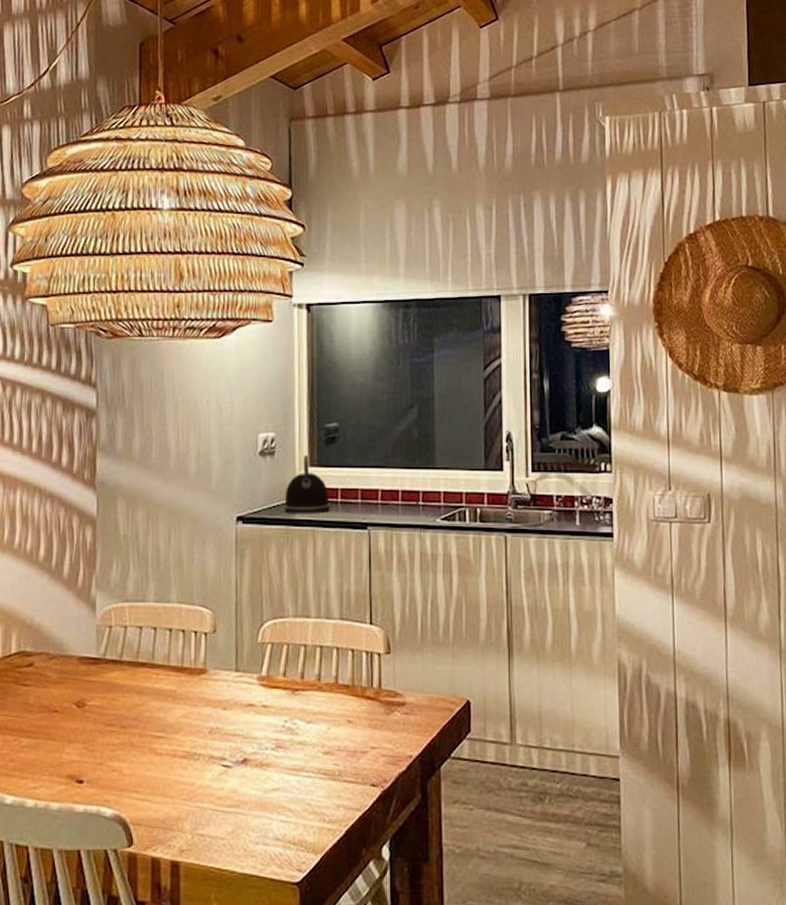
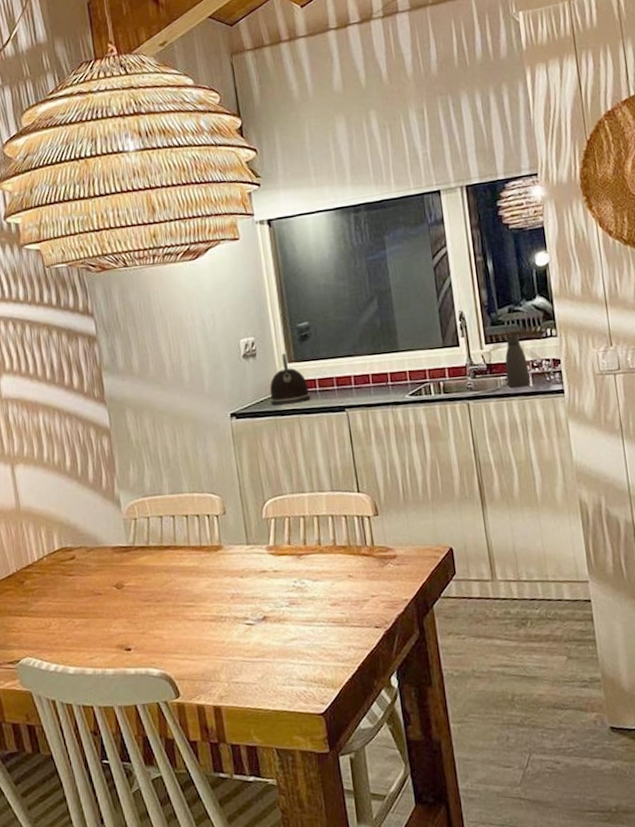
soap dispenser: none [551,461,577,525] -> present [505,331,530,388]

